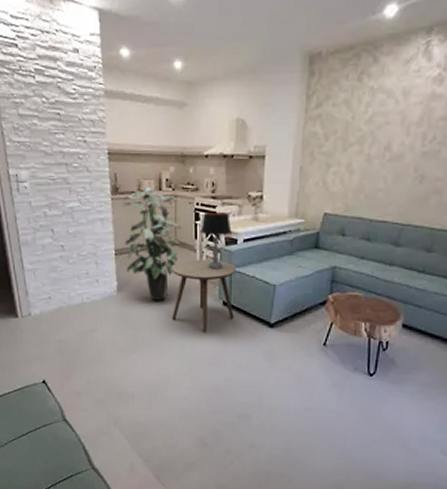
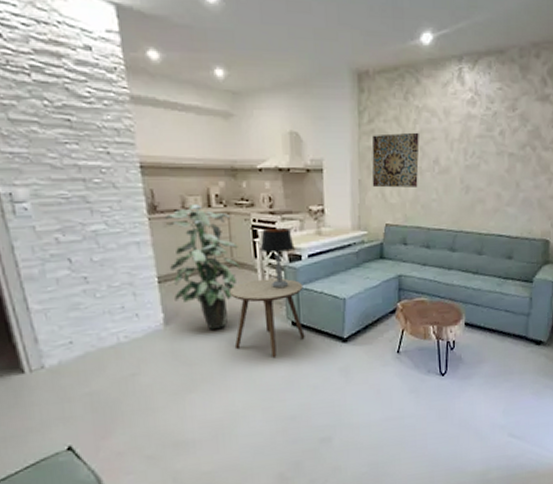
wall art: none [313,116,371,175] -> present [371,132,420,188]

